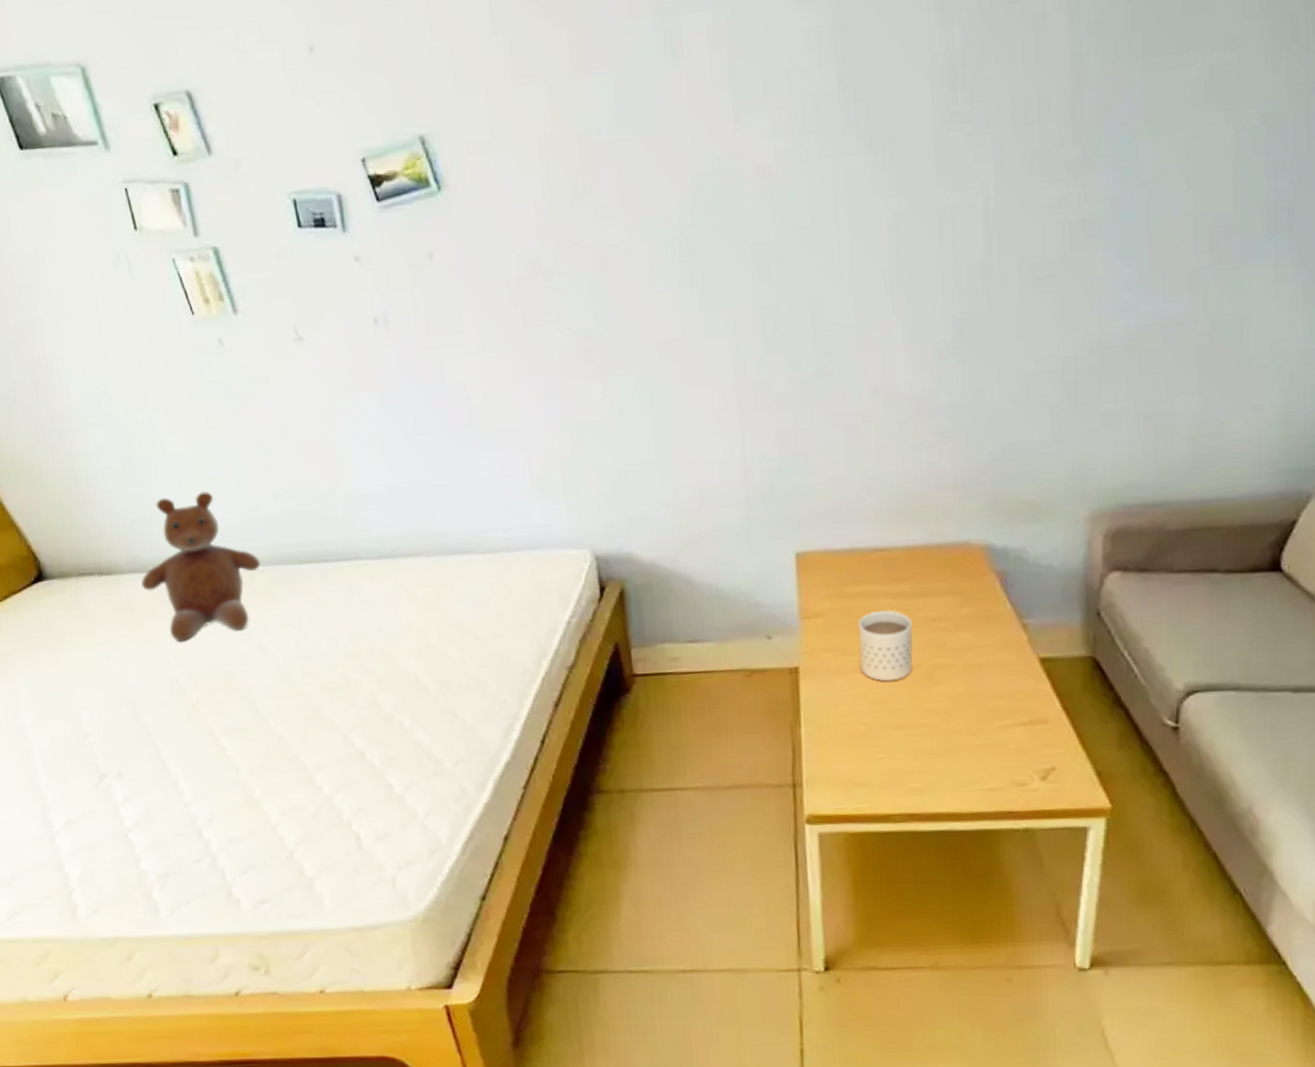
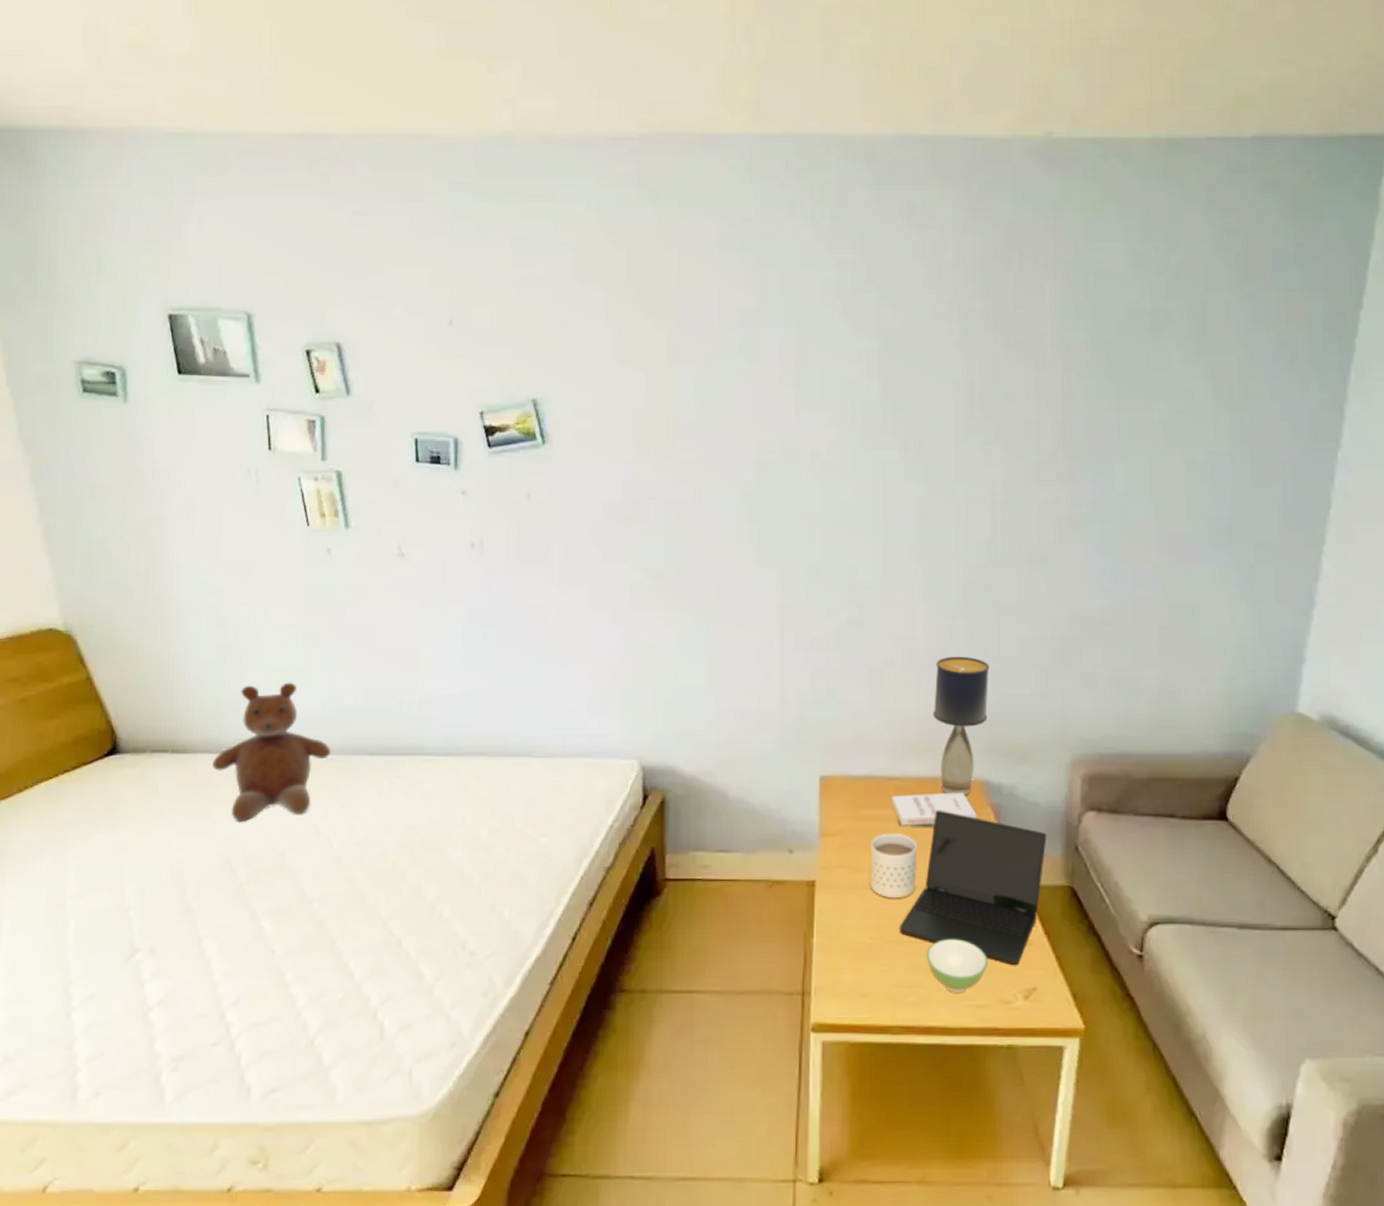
books: none [879,560,980,602] -> present [891,792,977,827]
laptop: none [897,581,1063,745] -> present [900,810,1047,965]
table lamp: none [922,402,988,564] -> present [933,656,990,796]
bowl: none [928,720,999,778] -> present [927,938,988,994]

